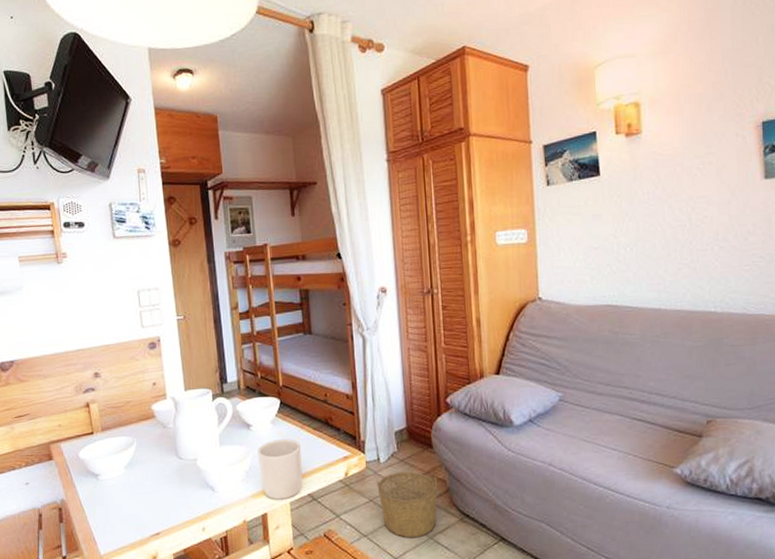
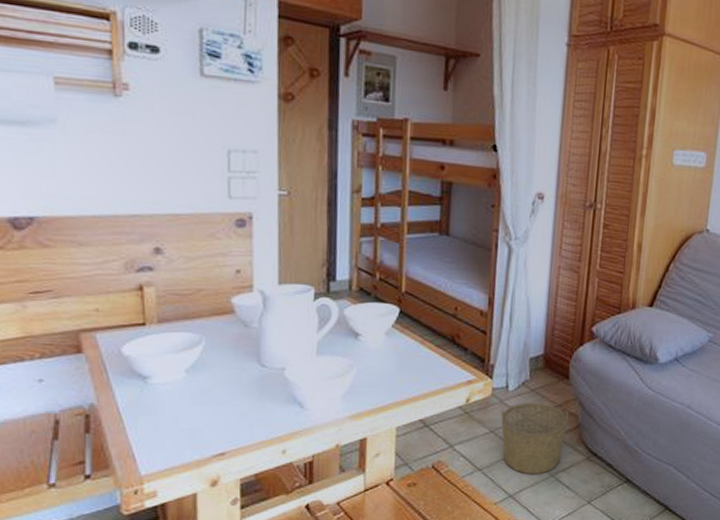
mug: present [257,439,303,500] -> none [363,354,418,424]

